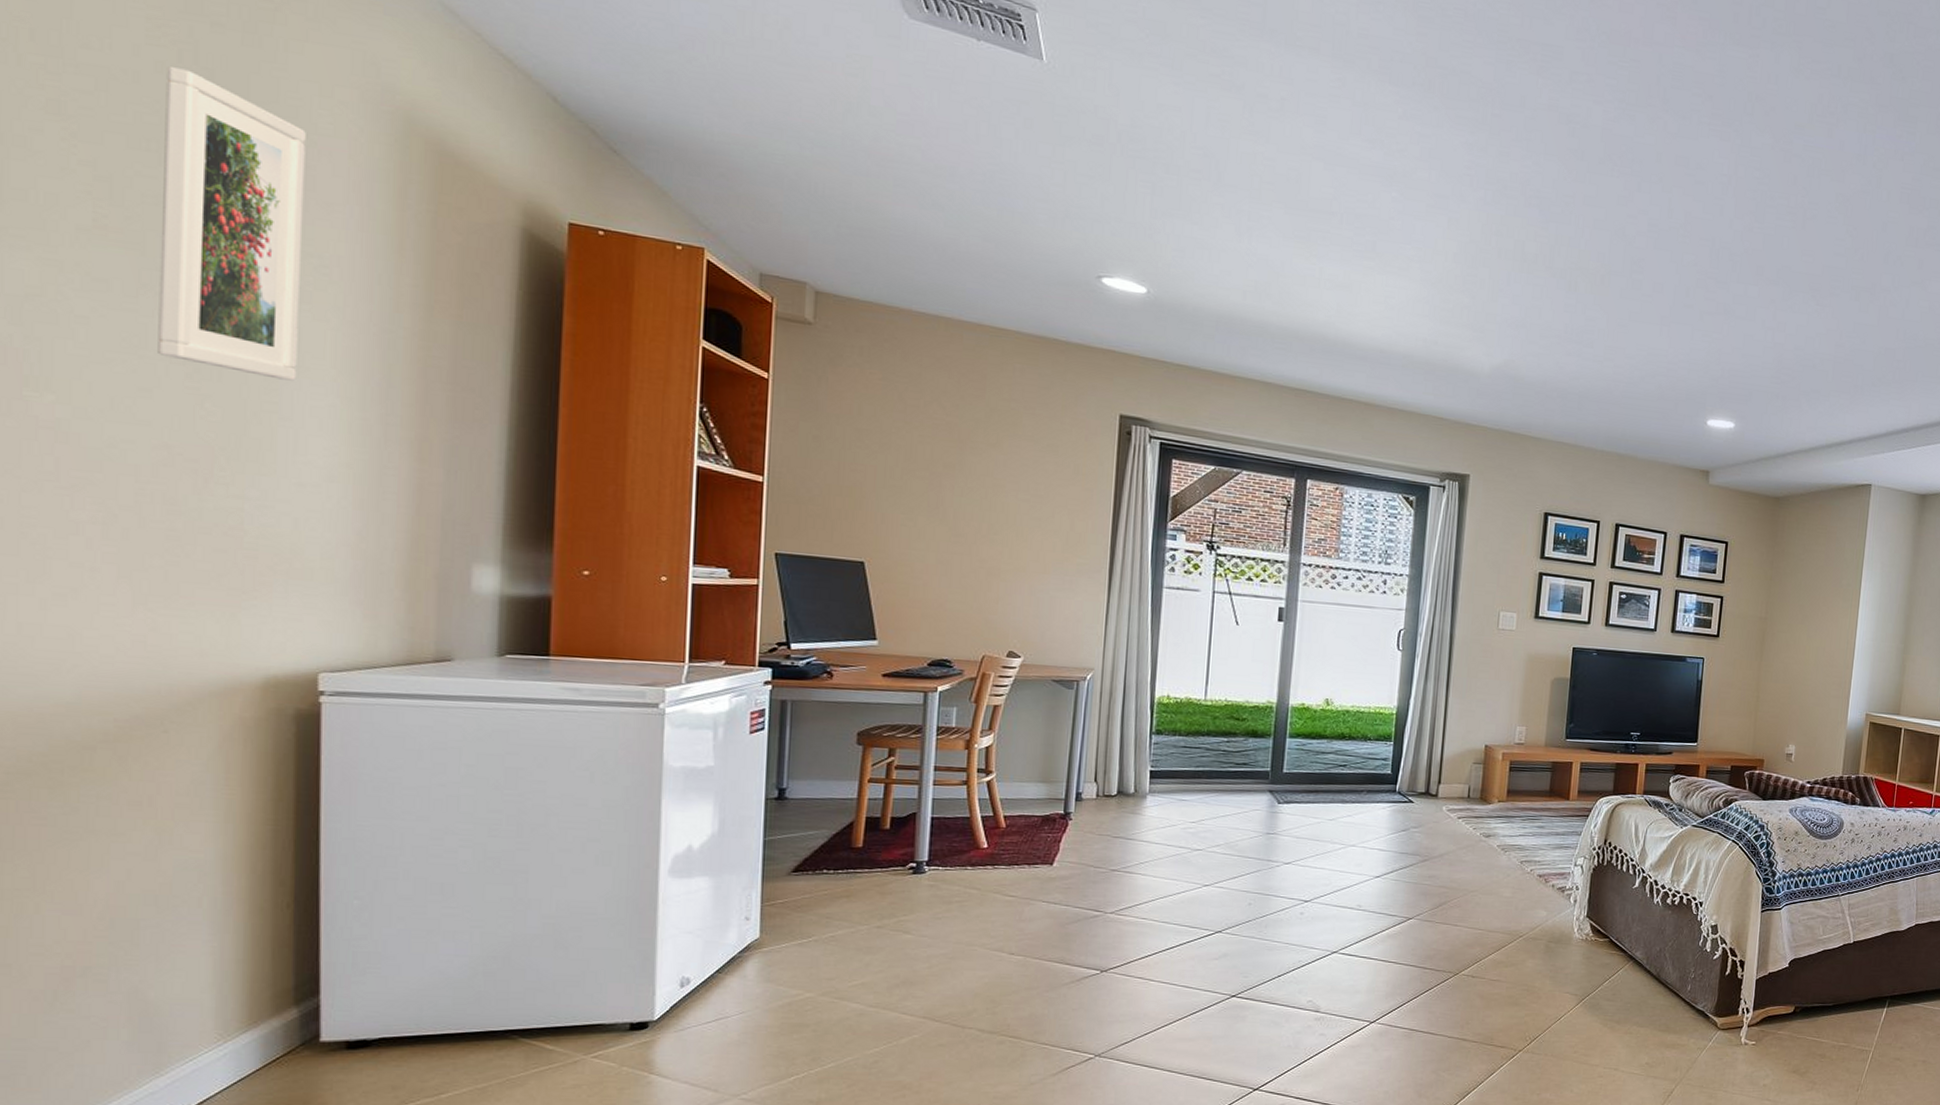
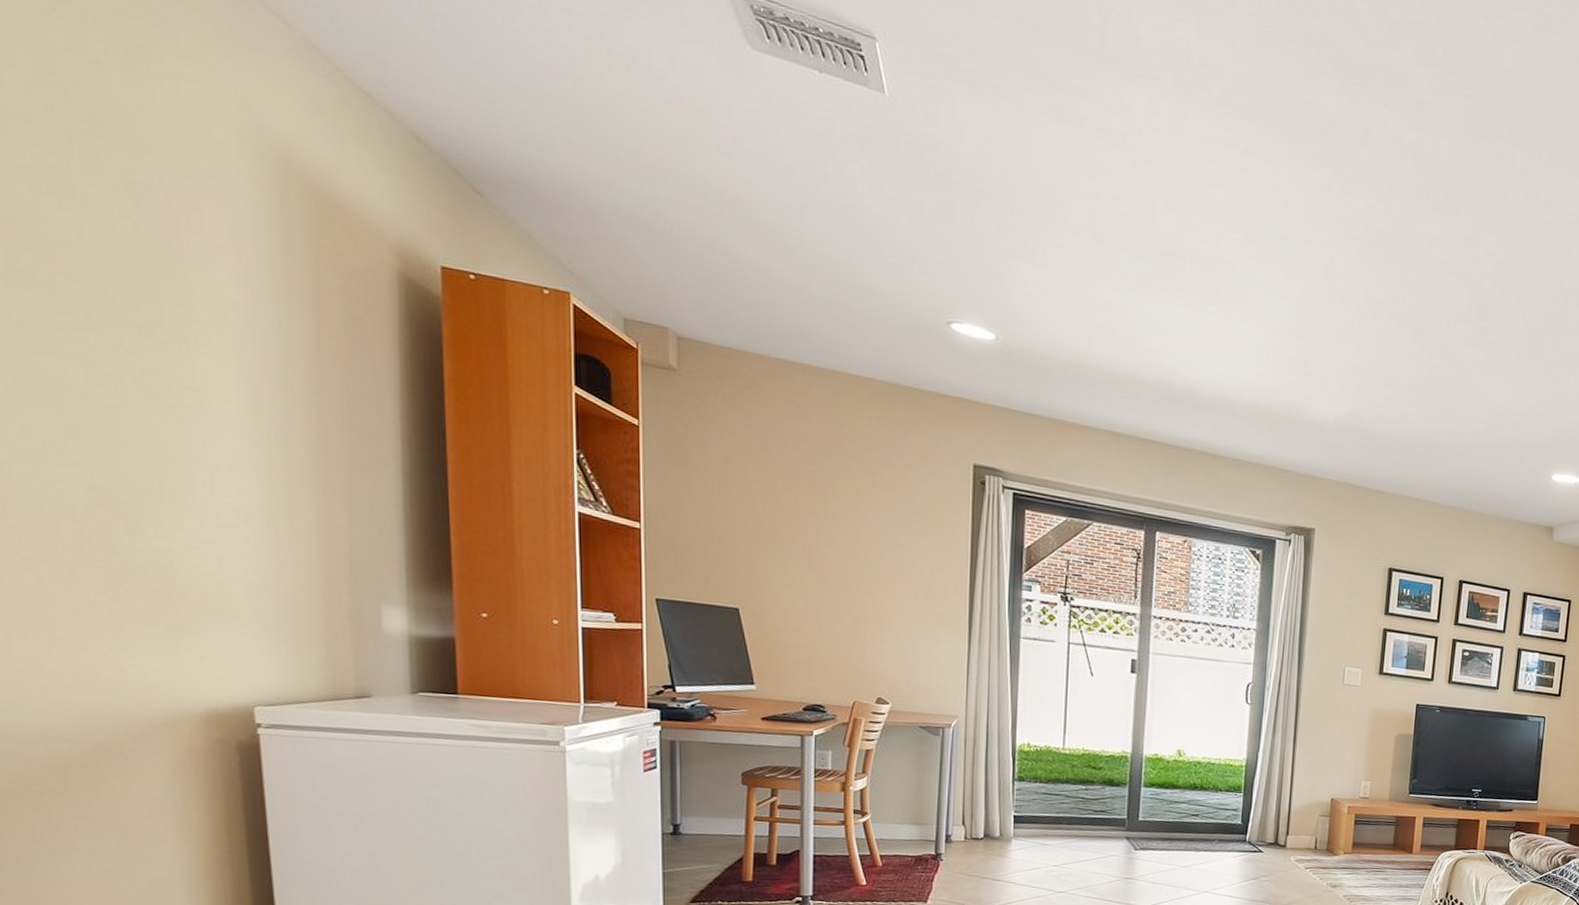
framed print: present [158,67,306,381] -> none [56,107,206,425]

